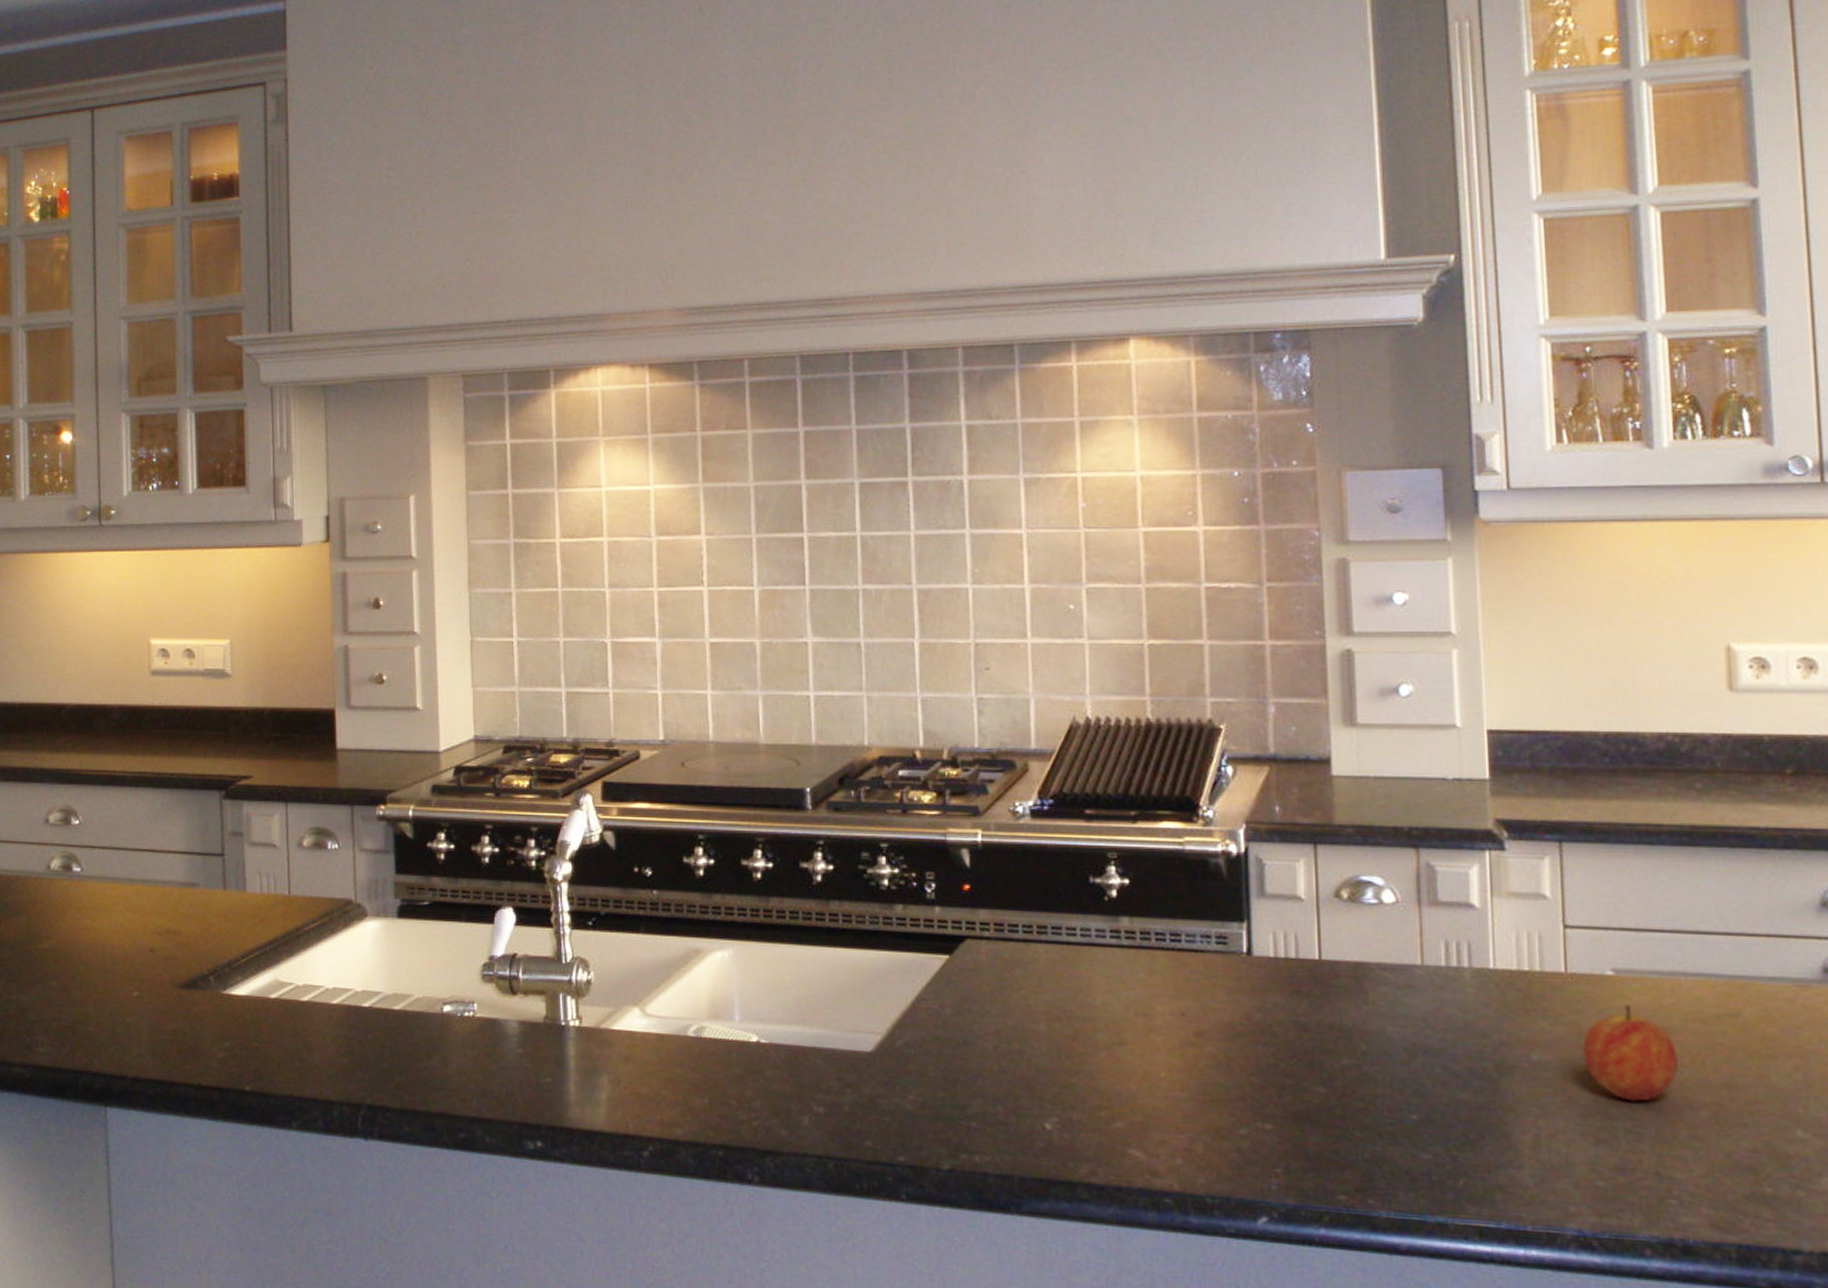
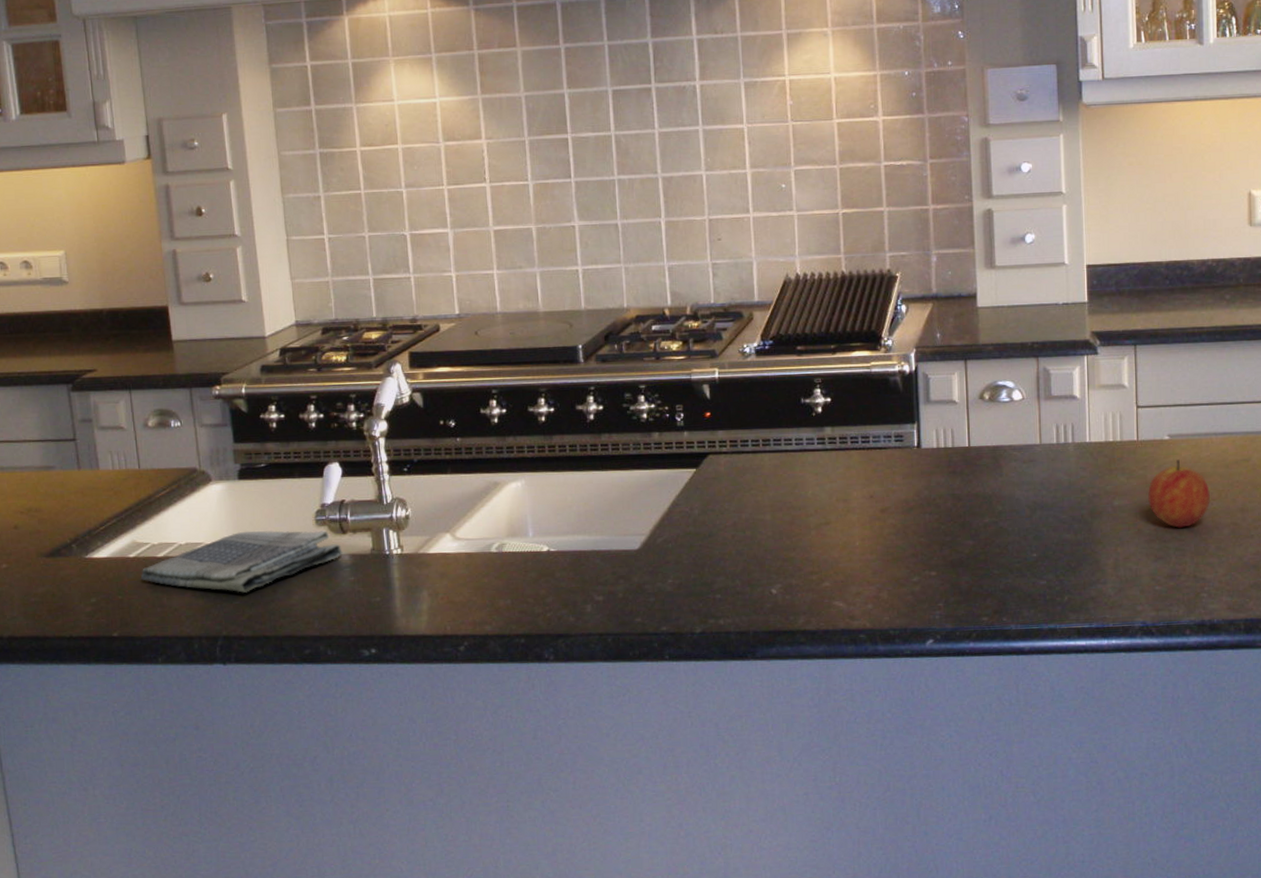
dish towel: none [281,980,510,1055] -> present [141,530,343,593]

